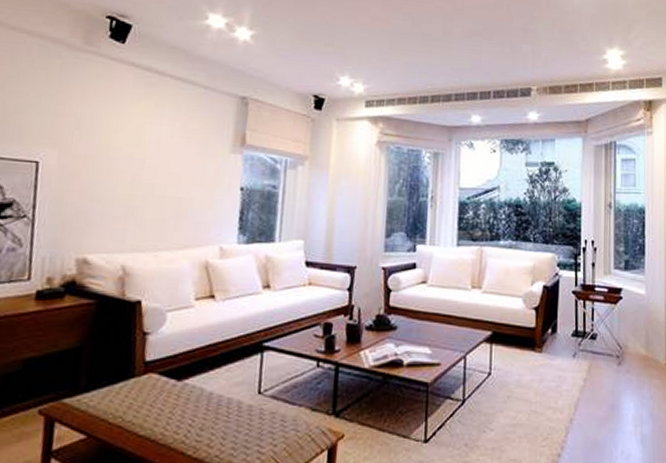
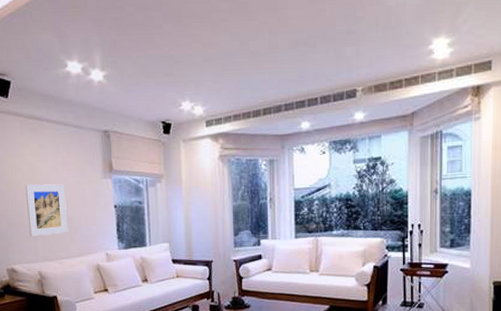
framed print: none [119,150,179,219] -> present [25,184,68,237]

